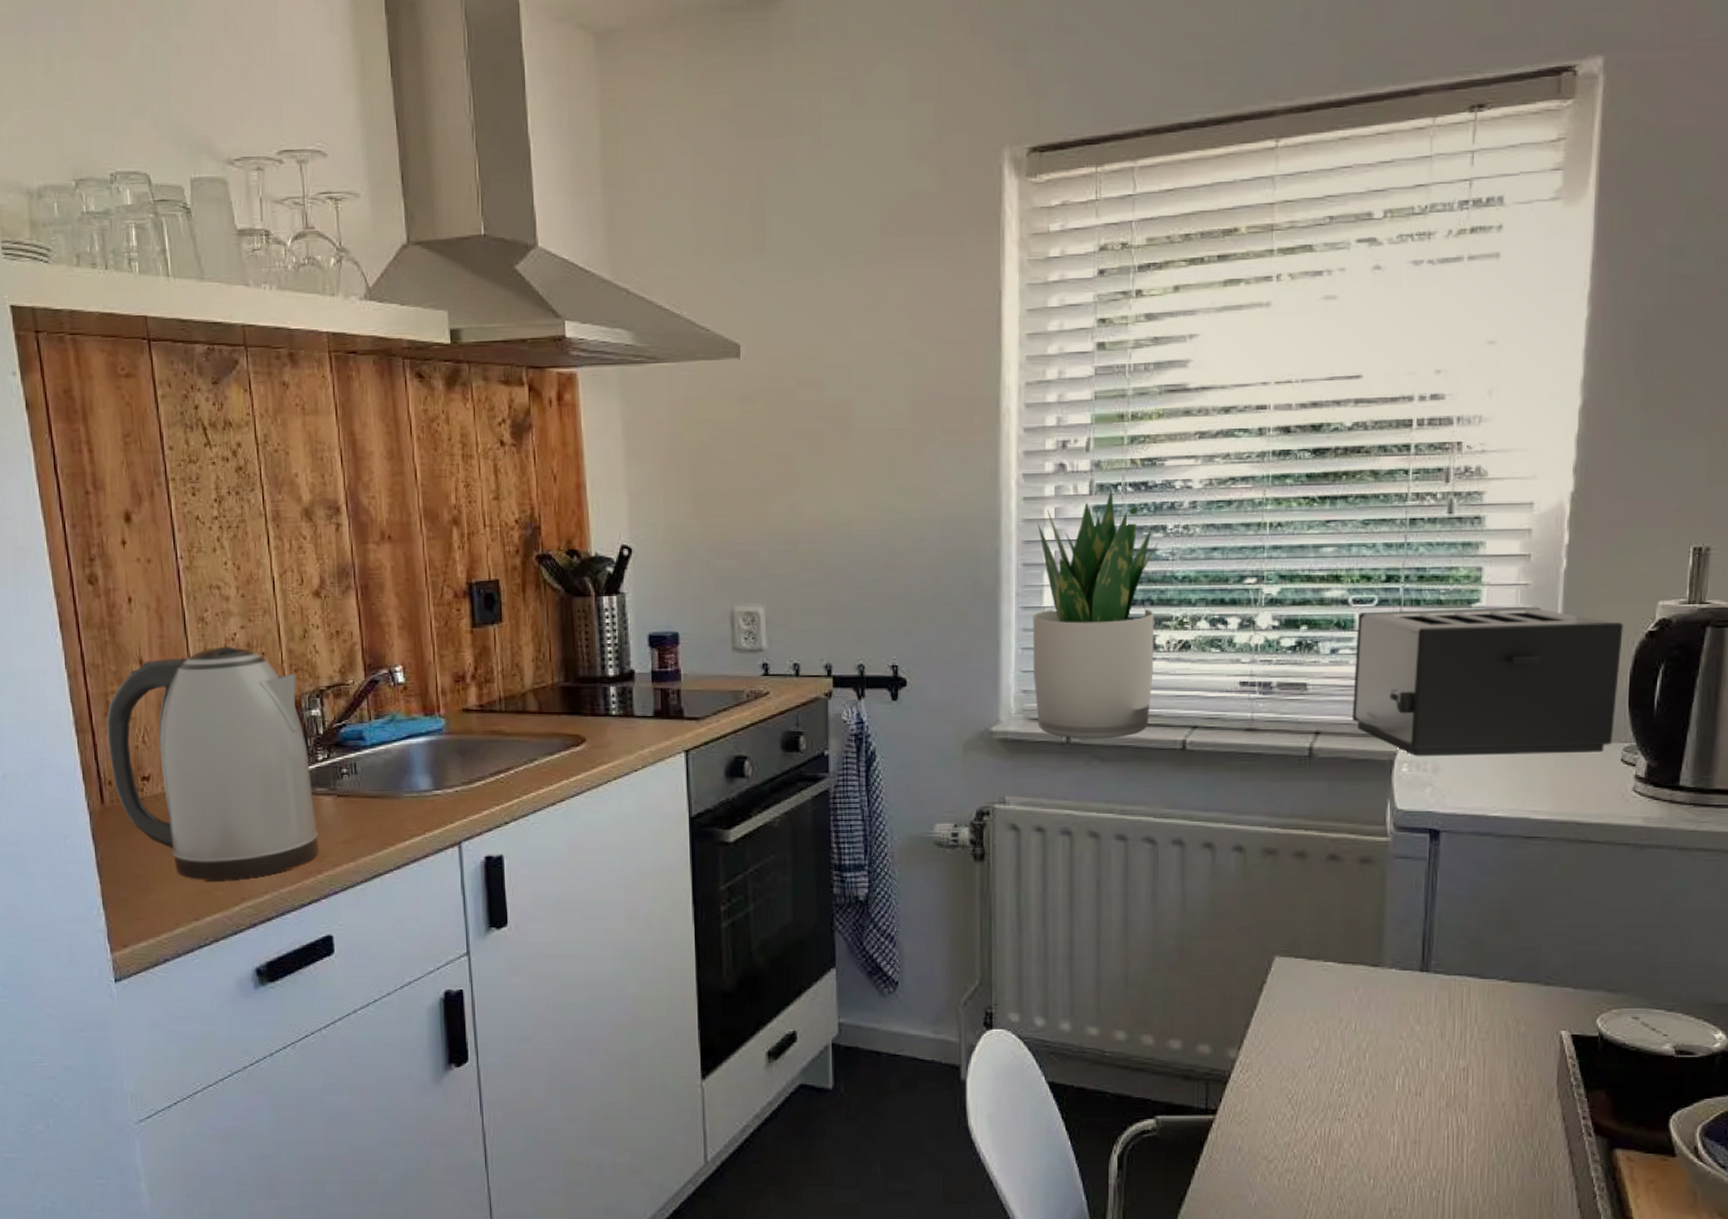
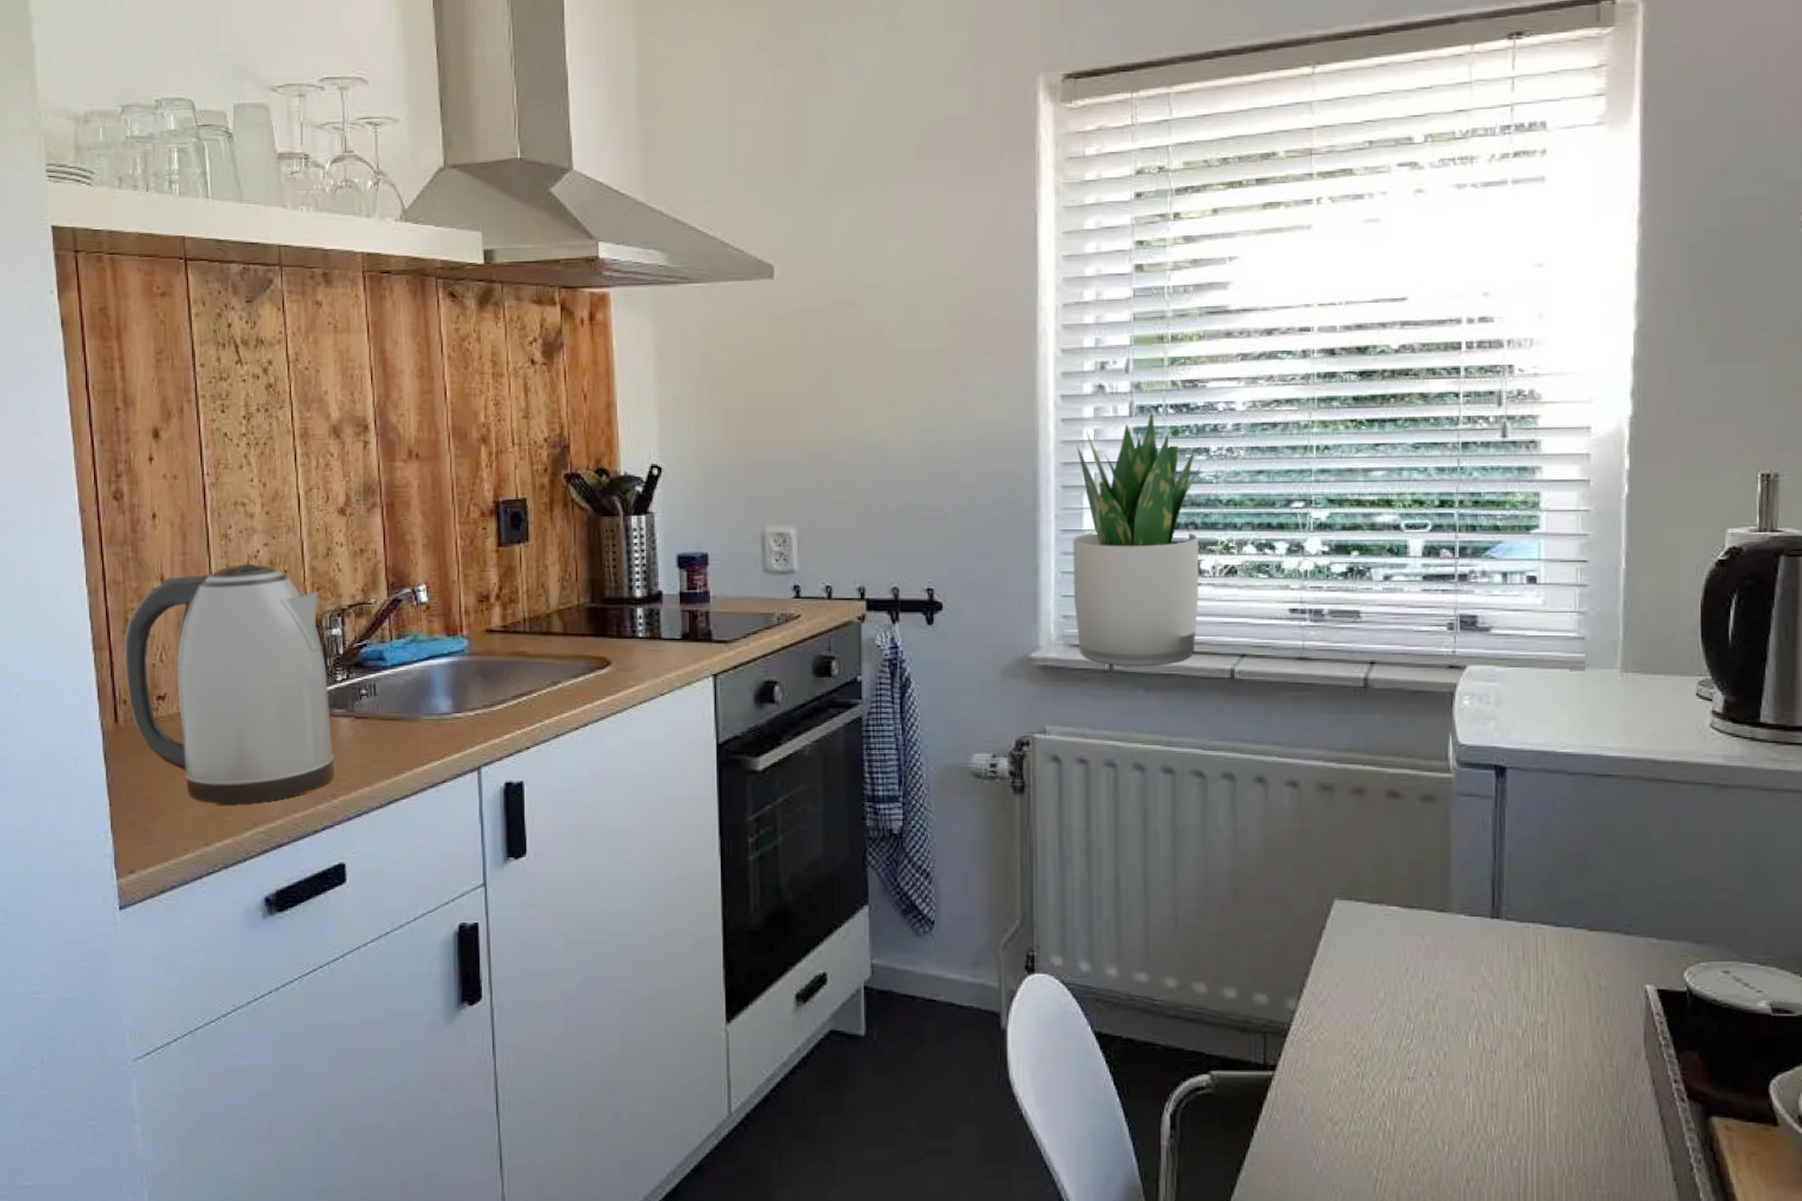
toaster: present [1353,607,1623,757] -> none [1409,534,1692,689]

